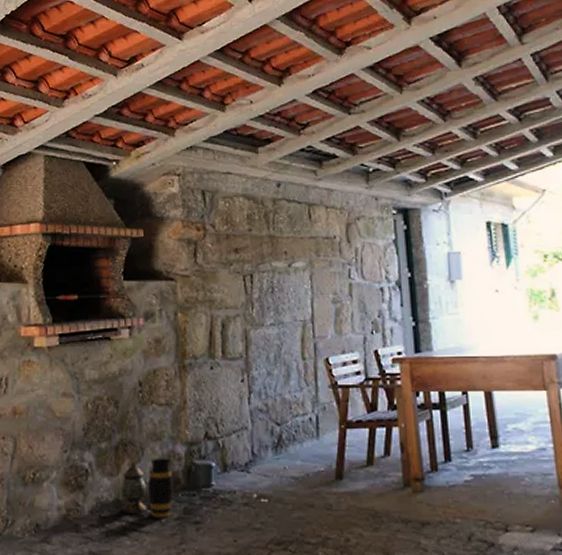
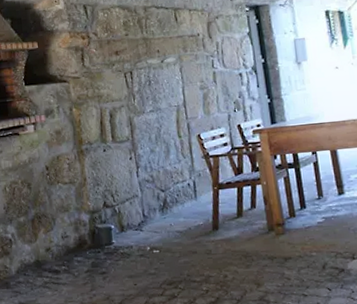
lantern: present [120,463,147,513] -> none [39,231,62,271]
vase: present [149,458,173,518] -> none [61,225,83,272]

